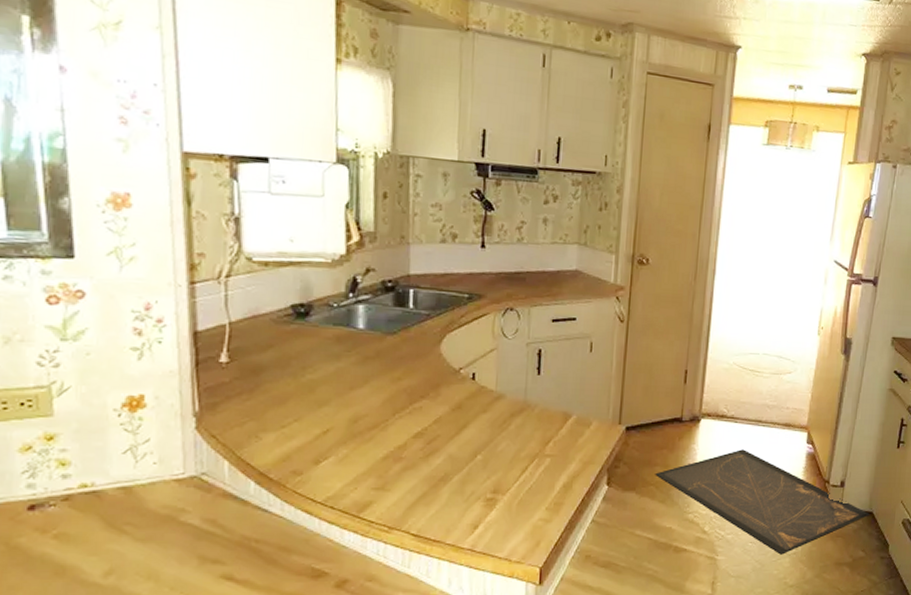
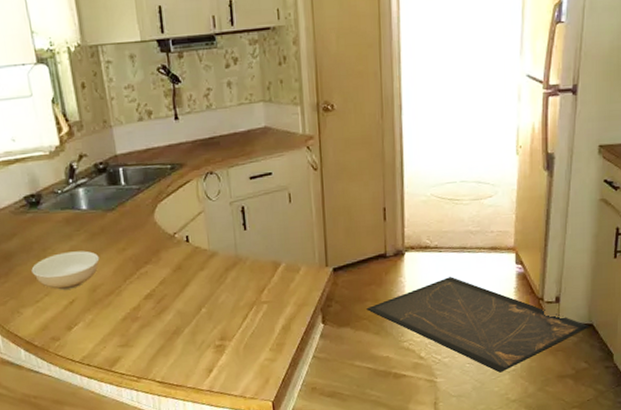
bowl: none [283,374,369,417] -> present [31,250,100,290]

